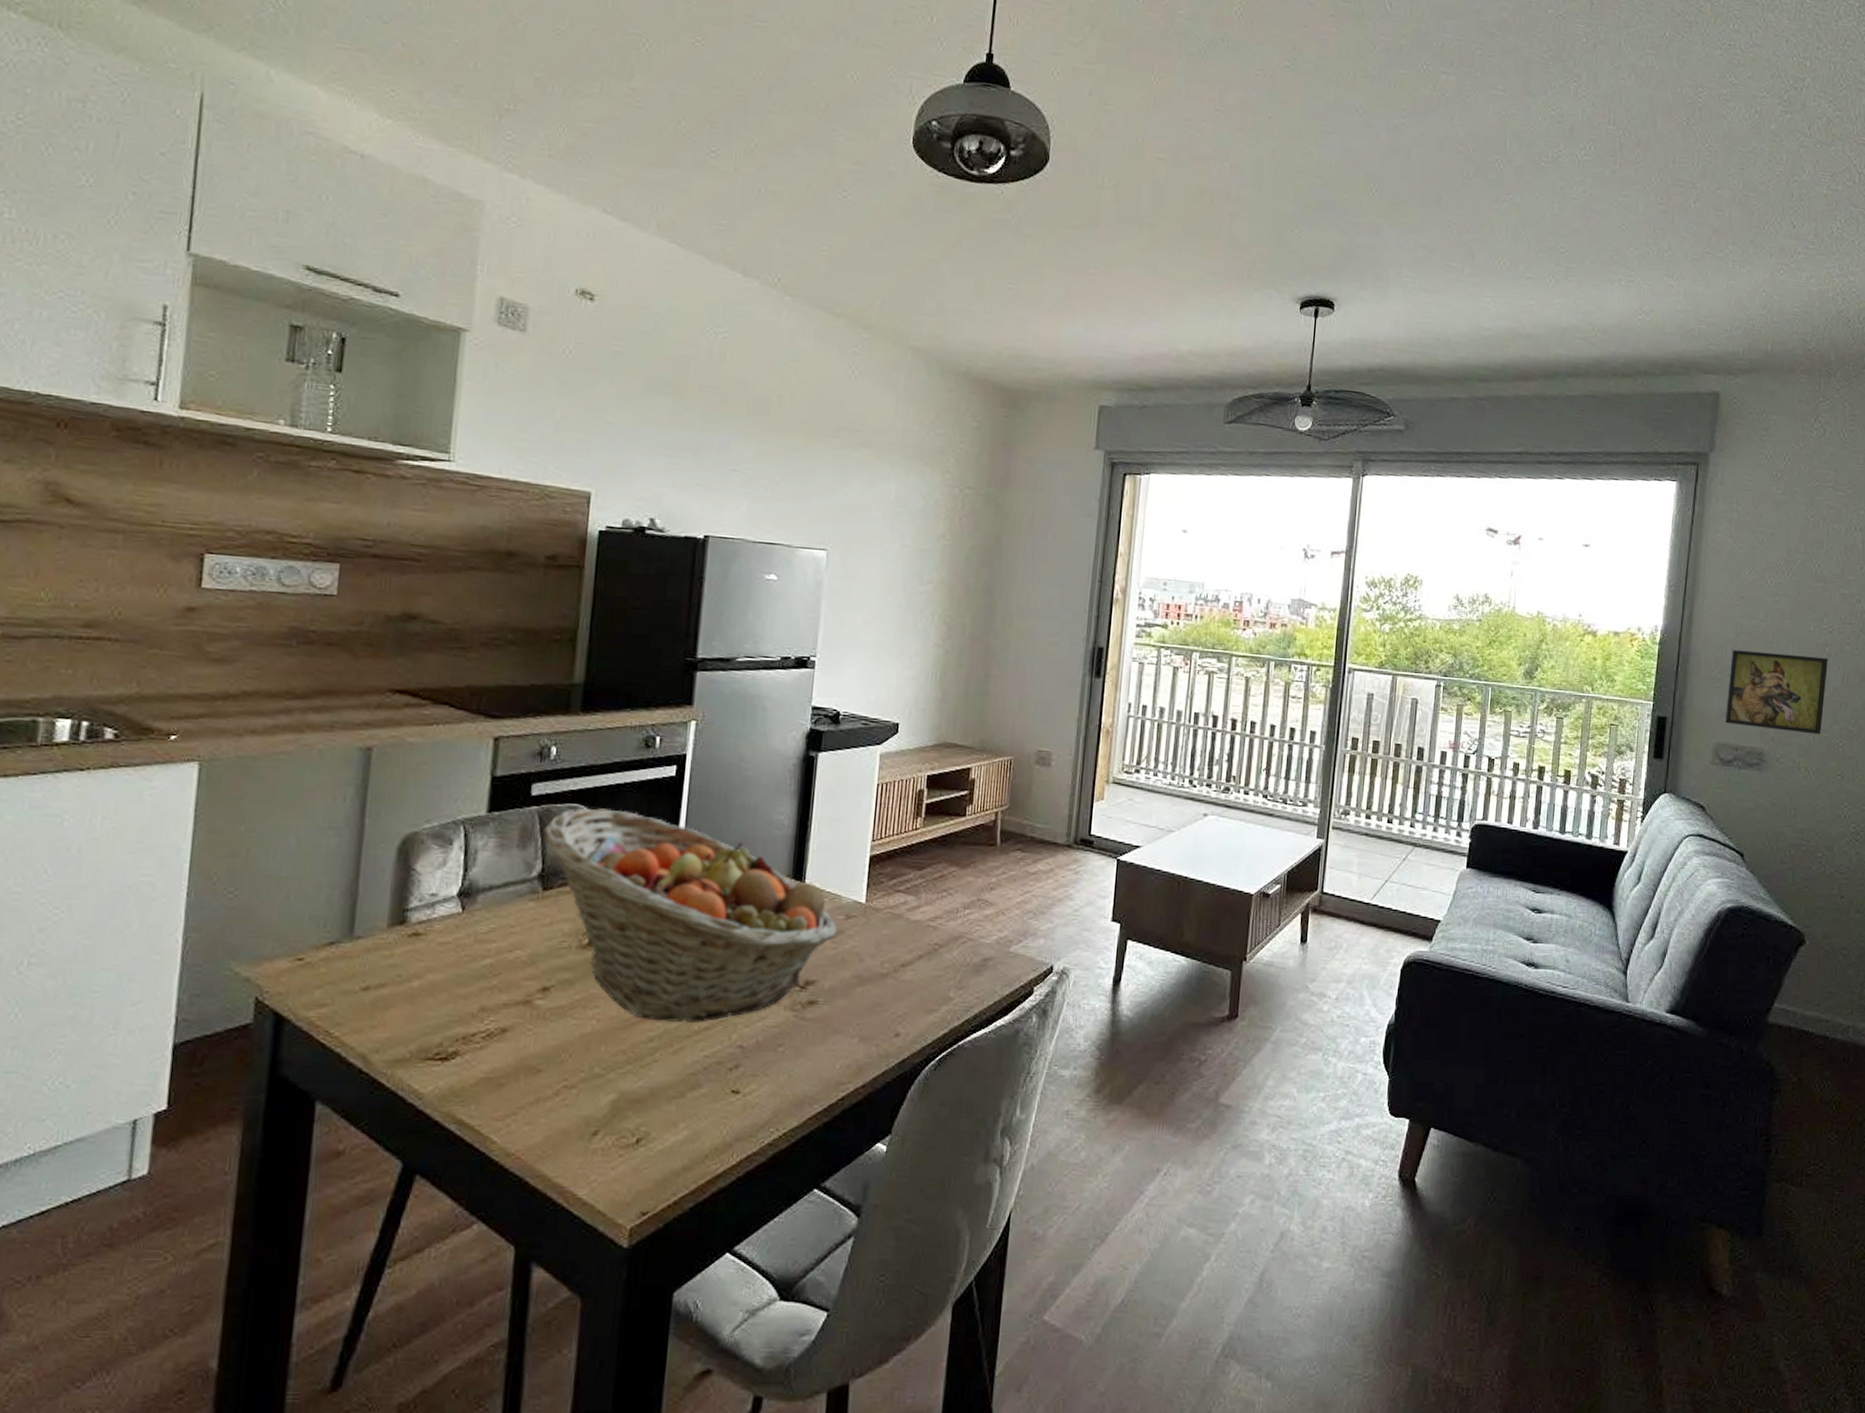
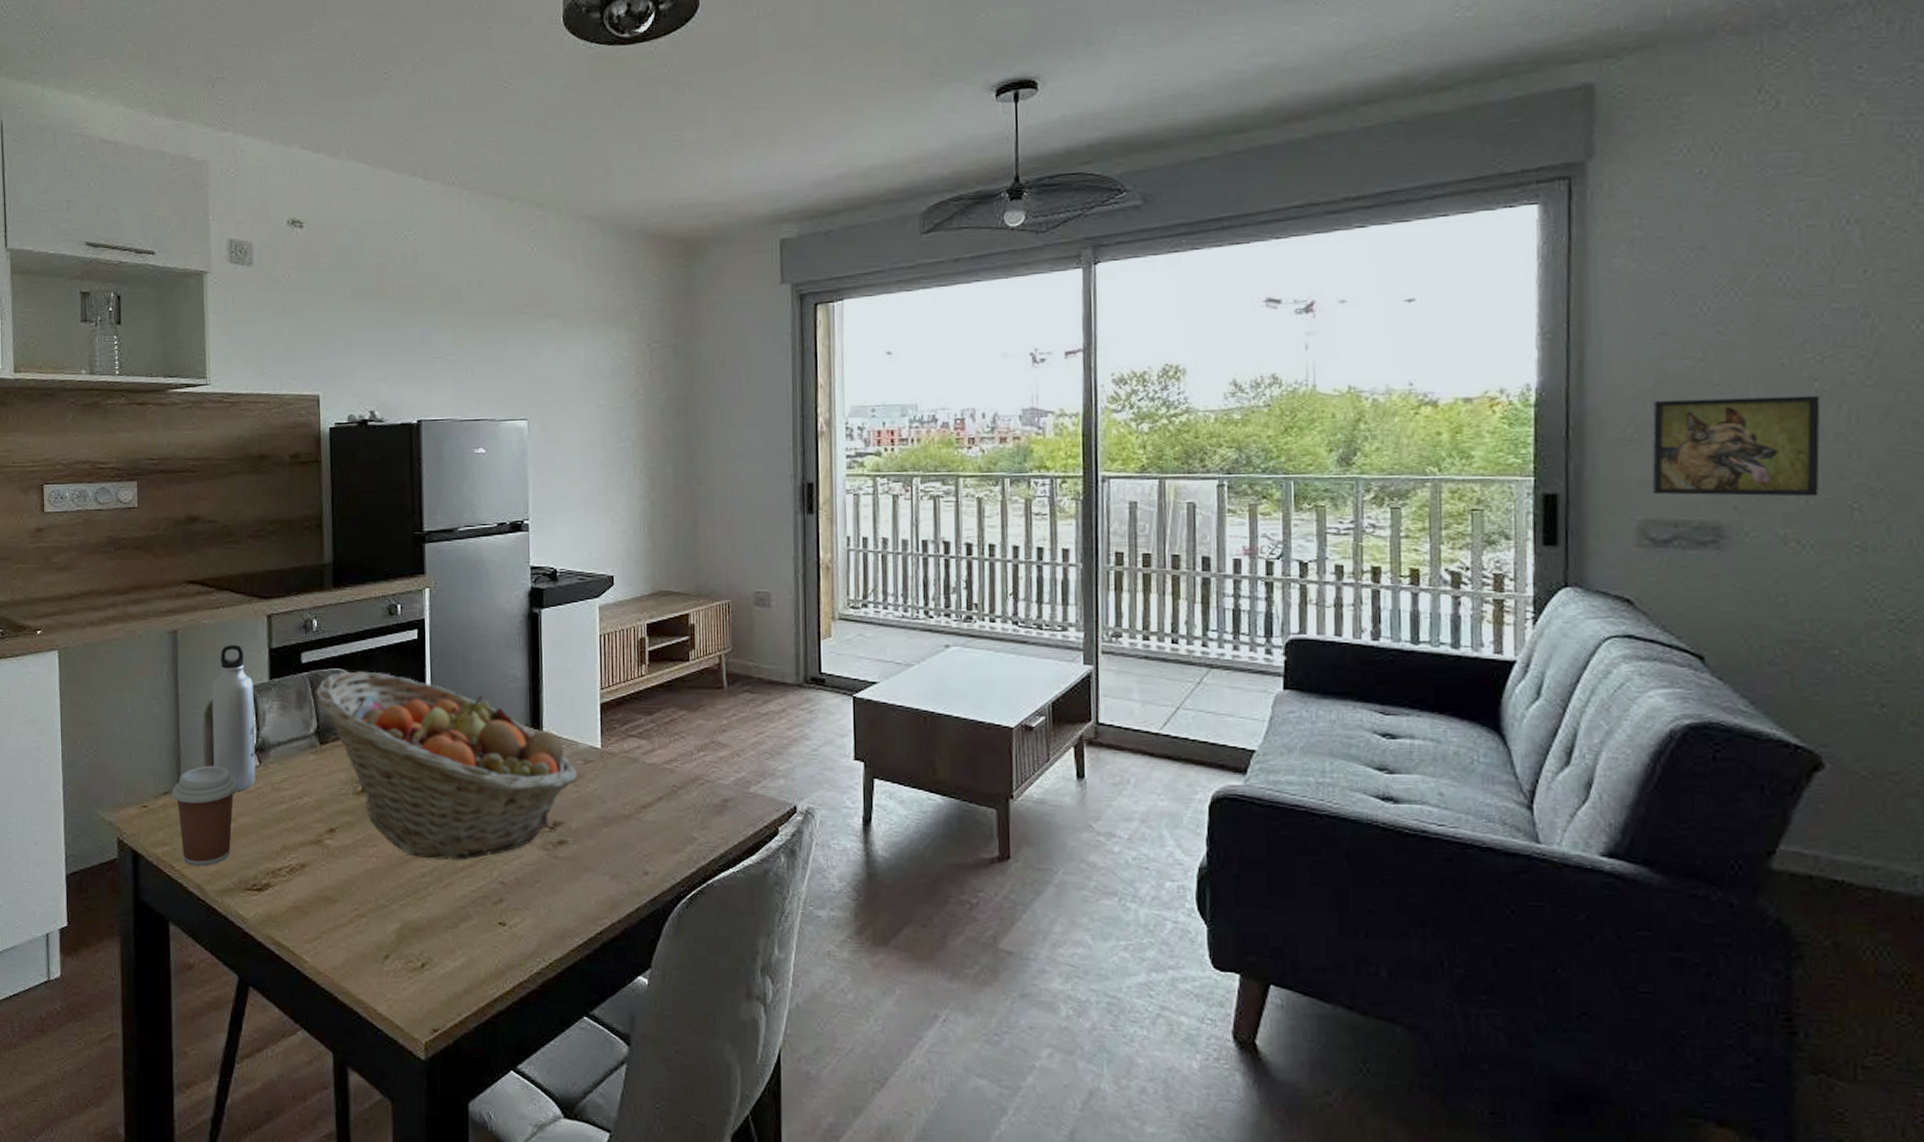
coffee cup: none [340,911,432,1032] -> present [172,765,238,866]
water bottle: none [401,768,466,942] -> present [212,644,256,791]

